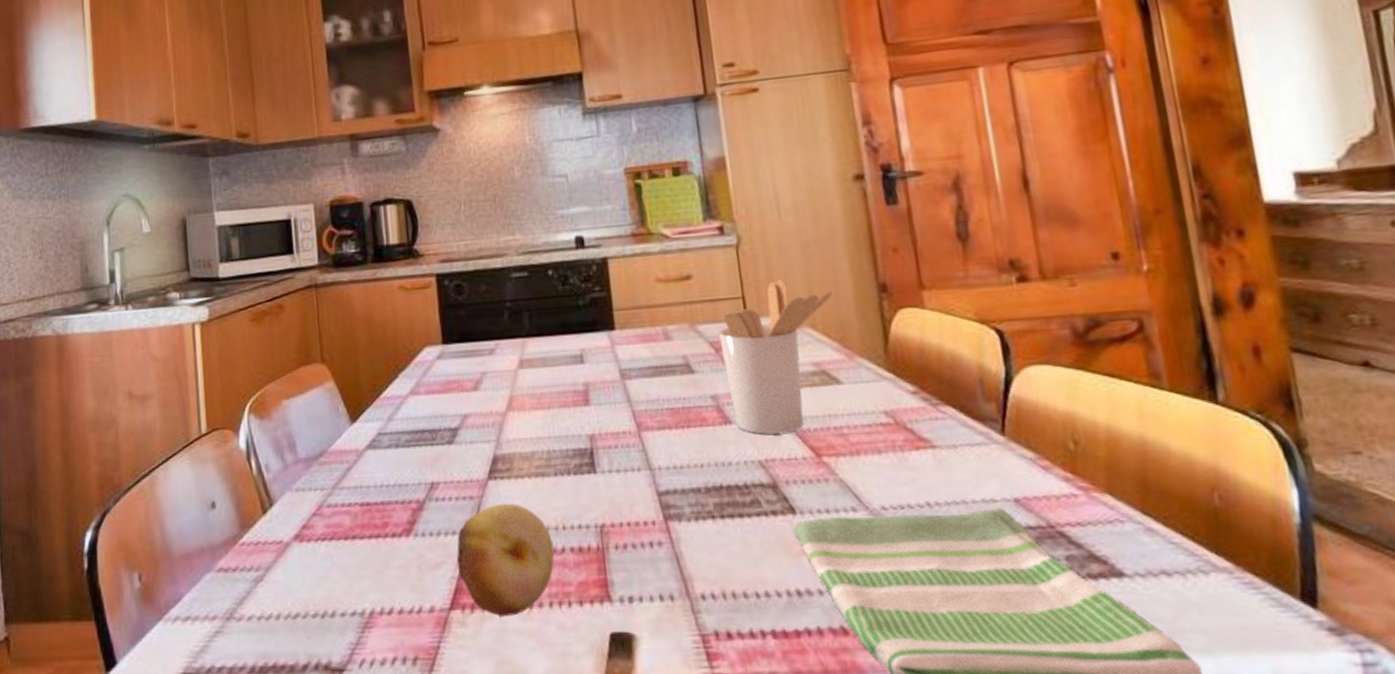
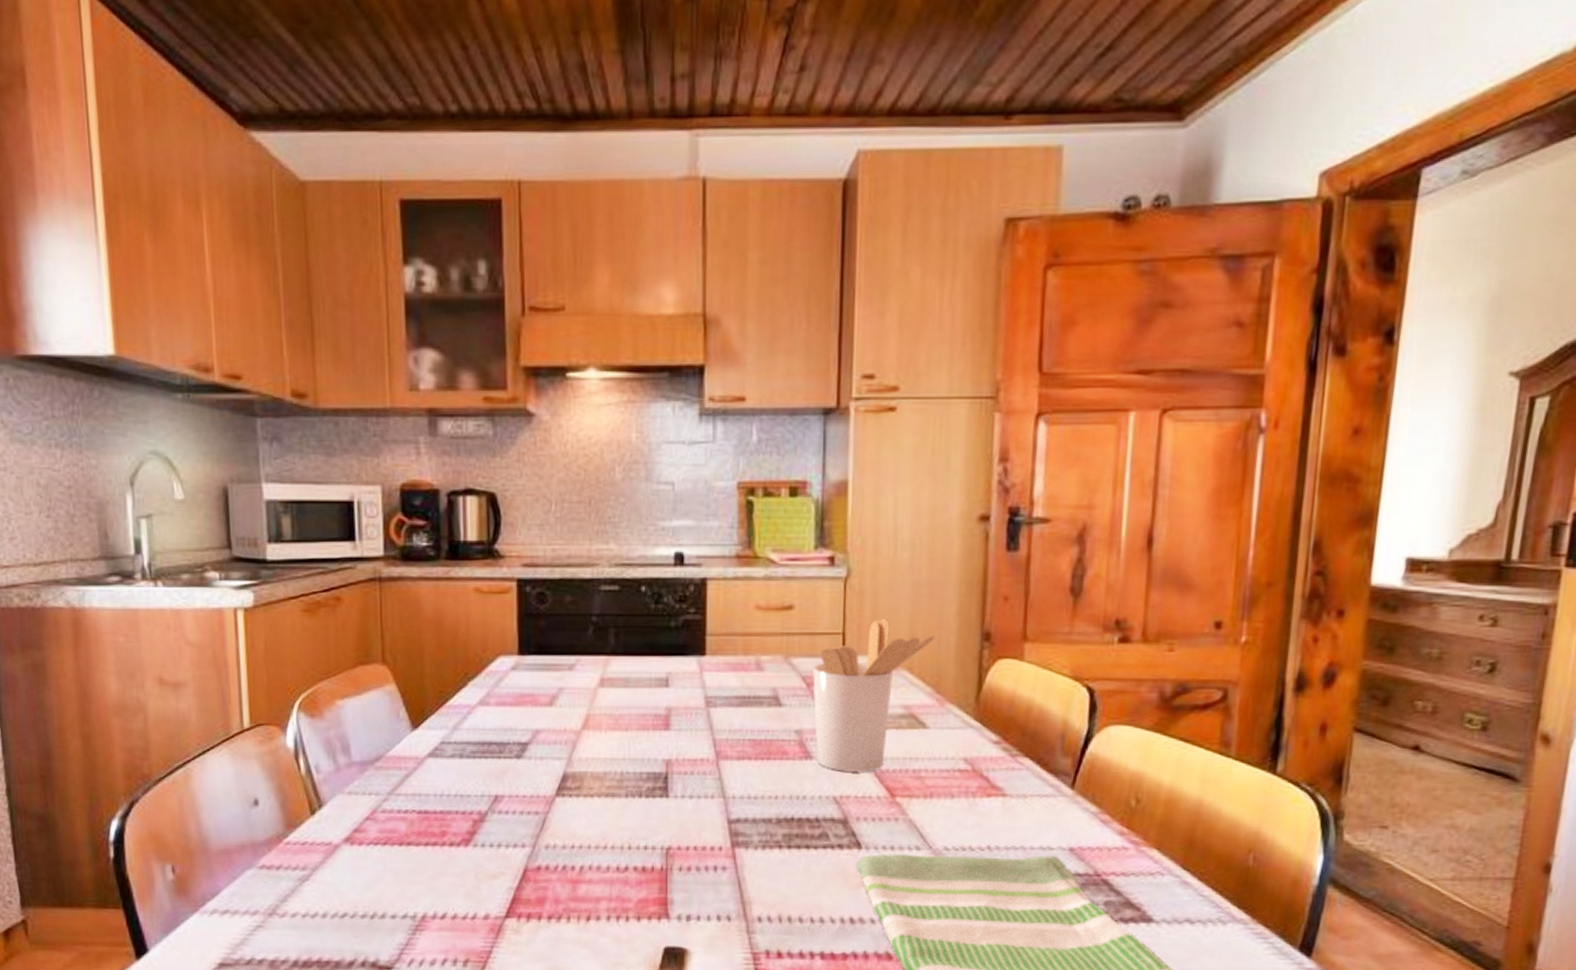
fruit: present [456,503,555,618] -> none [516,820,617,928]

